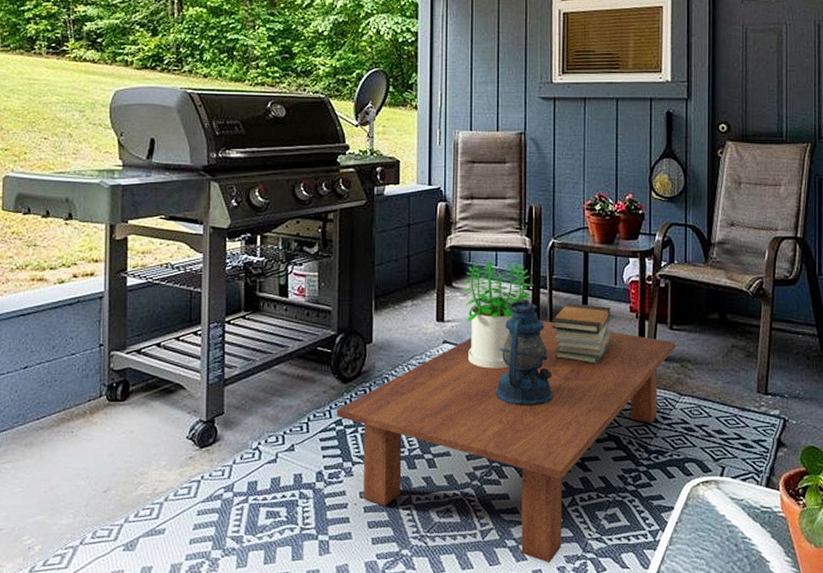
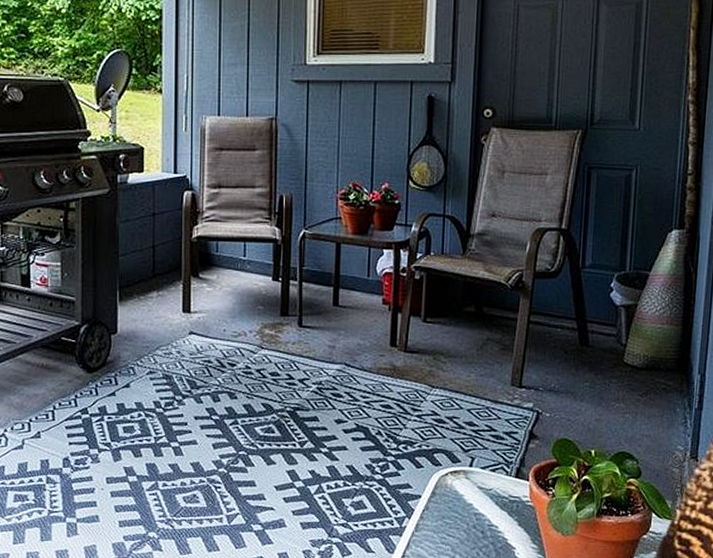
coffee table: present [336,320,675,563] -> none [81,311,429,547]
potted plant: present [463,260,534,369] -> none [210,250,283,360]
lantern: present [495,299,554,406] -> none [243,290,302,397]
book stack: present [552,302,613,365] -> none [301,294,365,357]

